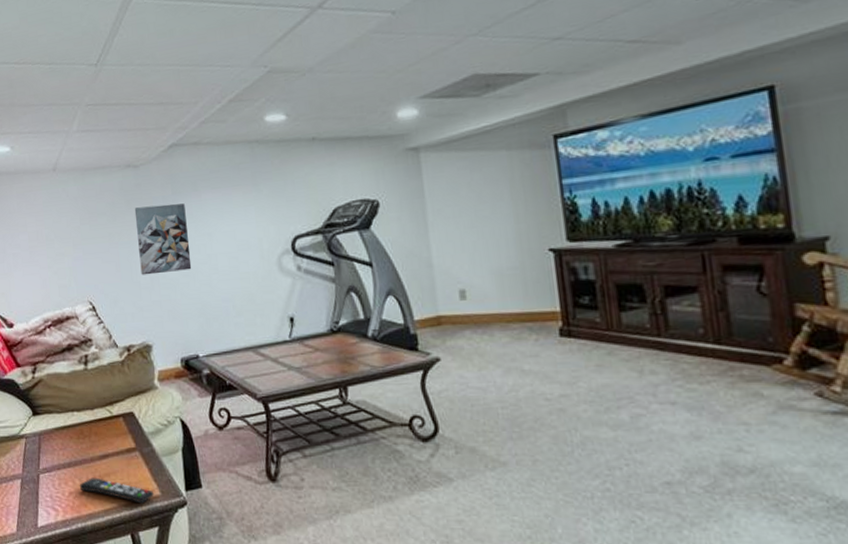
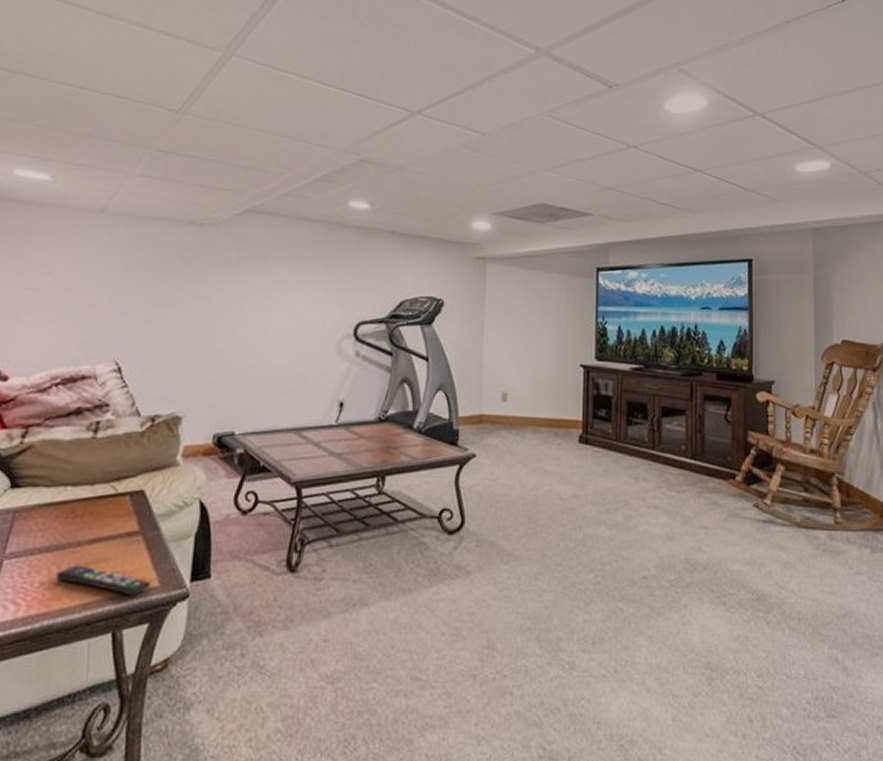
wall art: present [134,203,192,276] -> none [185,268,249,341]

